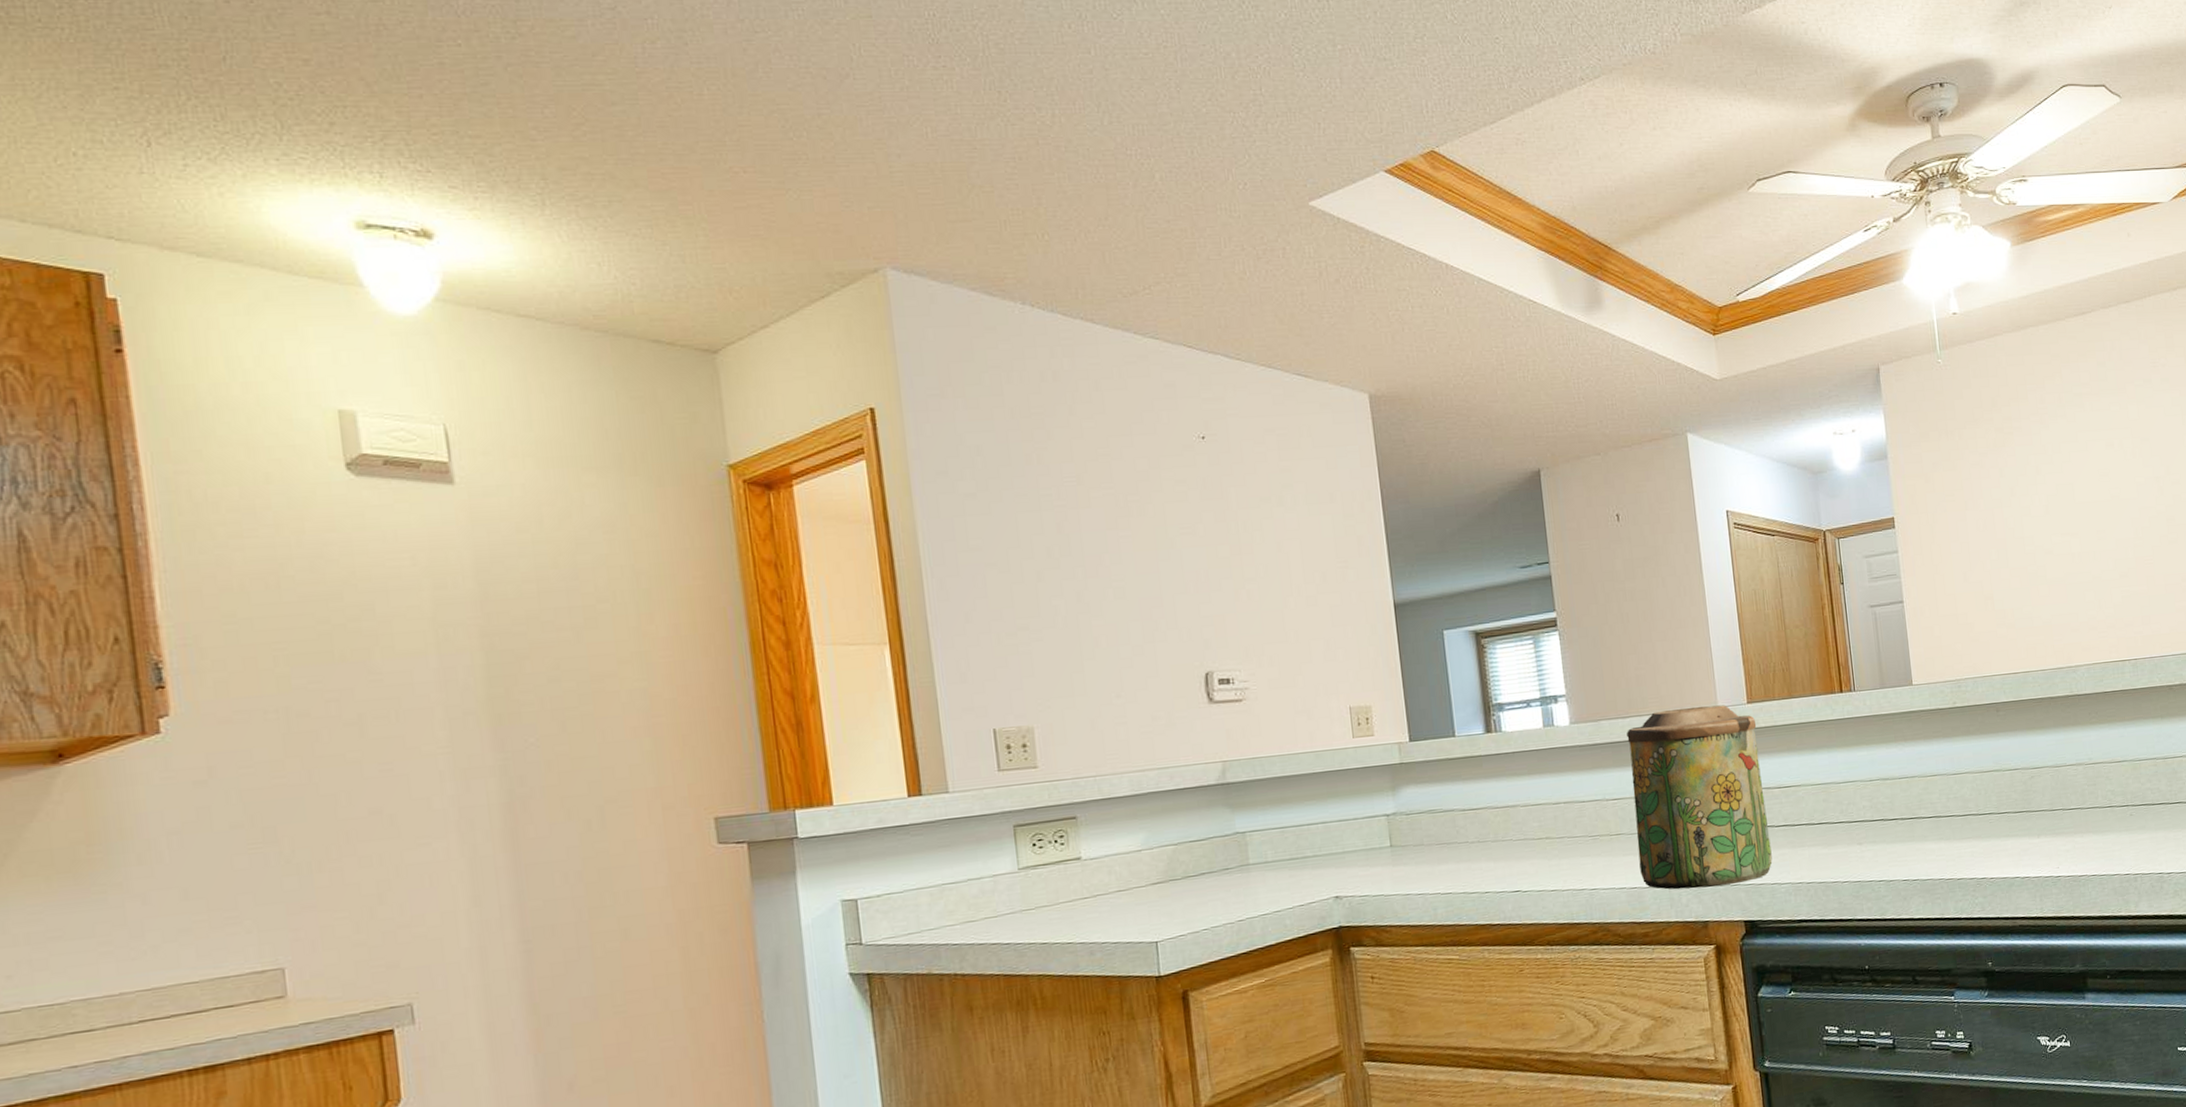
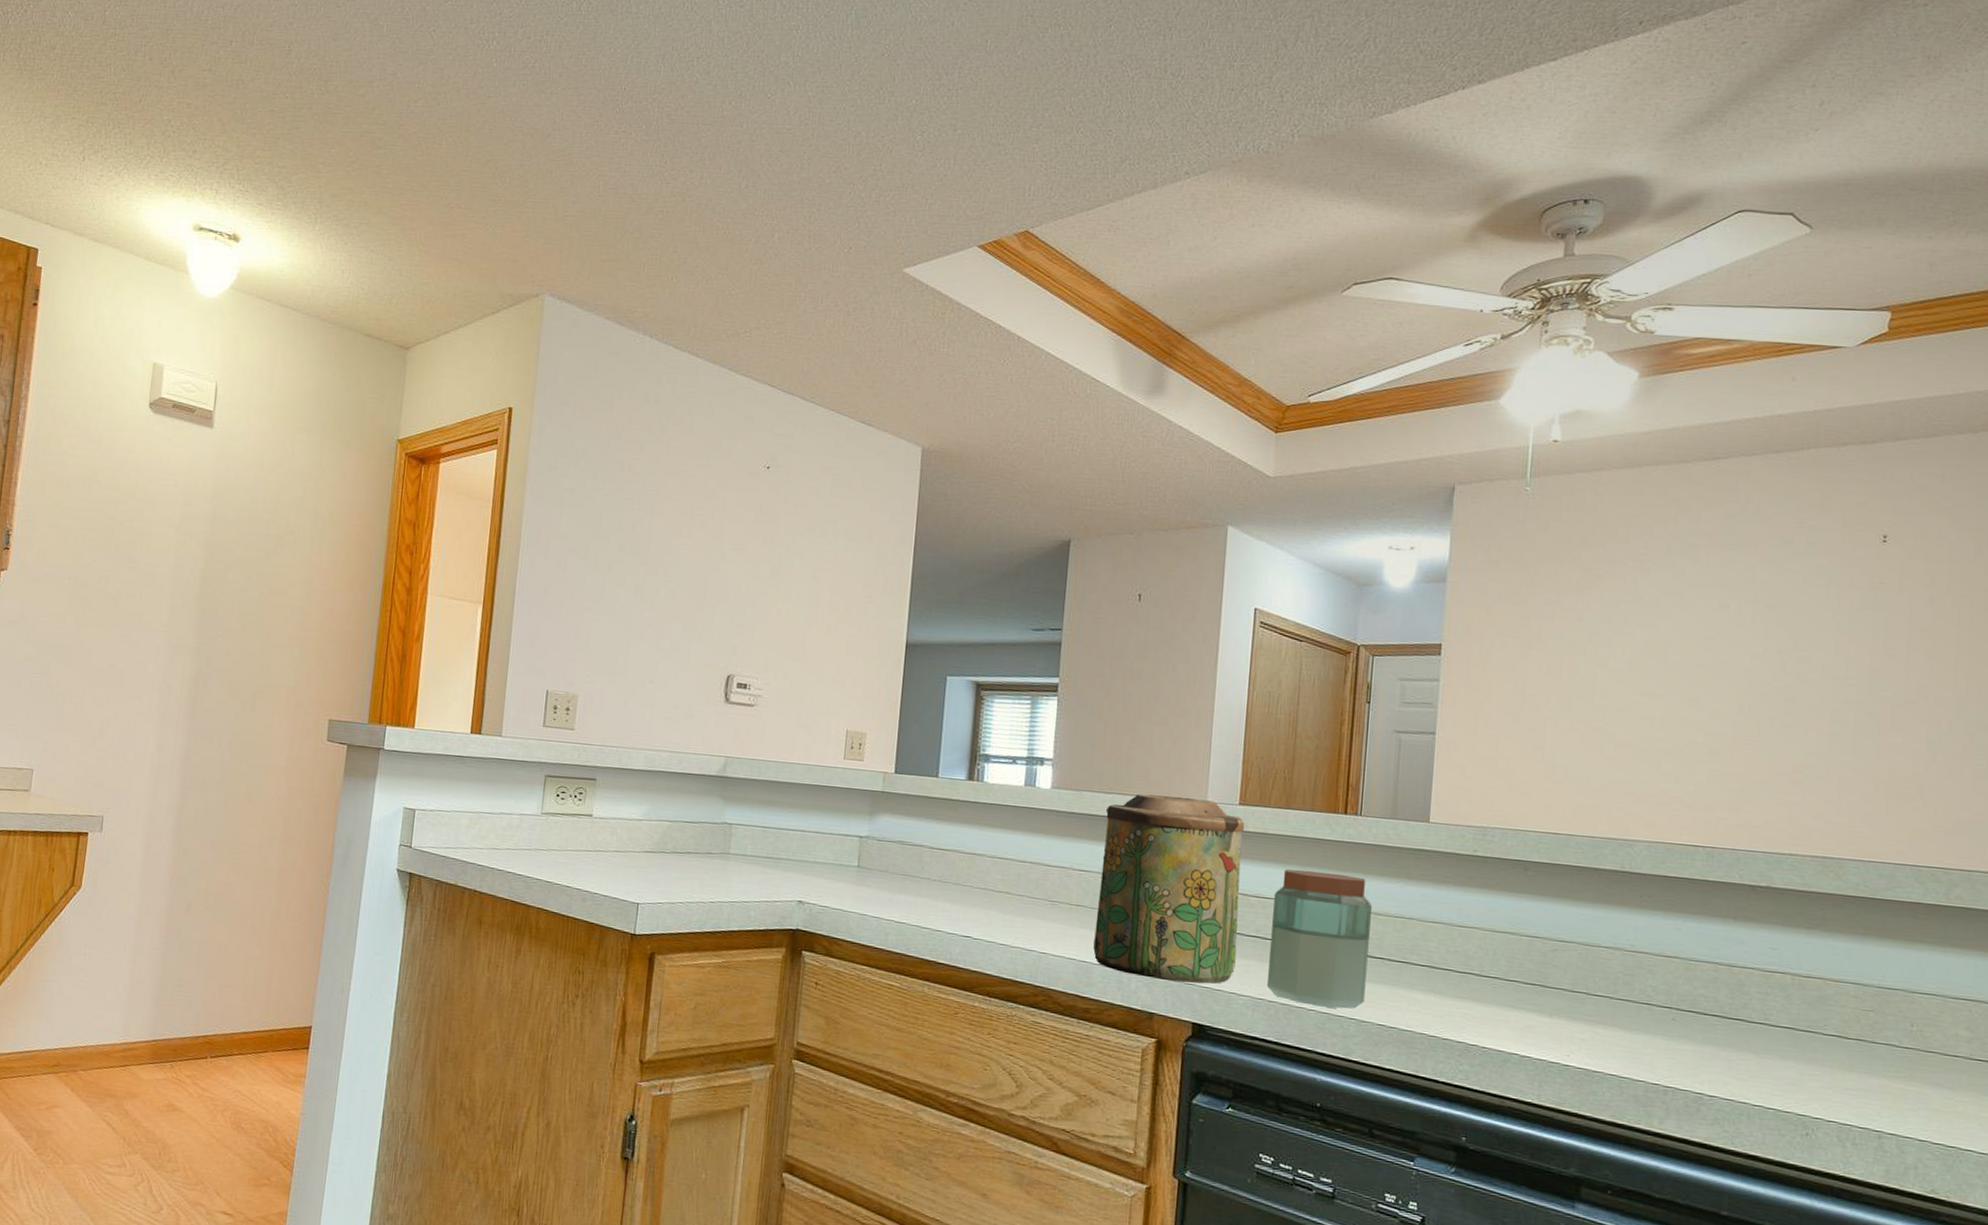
peanut butter: none [1794,748,1888,878] -> present [1267,869,1372,1009]

